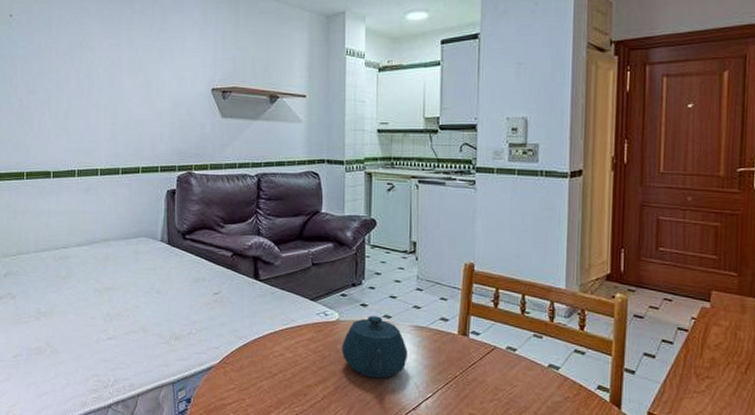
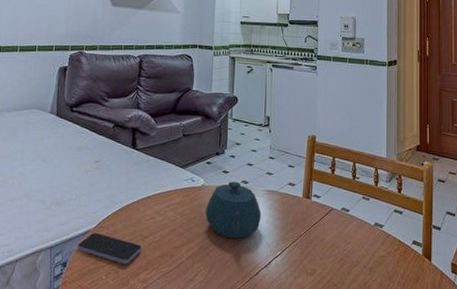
smartphone: none [201,368,271,402] -> present [77,232,142,264]

